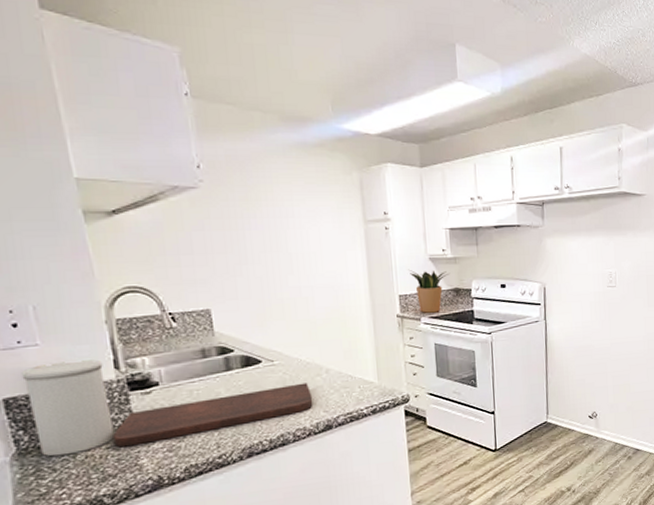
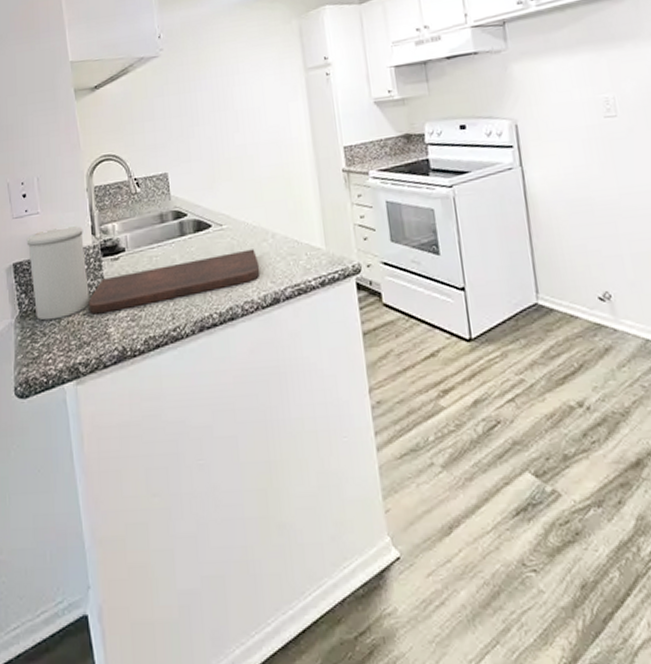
potted plant: present [408,269,449,313] -> none [352,115,398,166]

